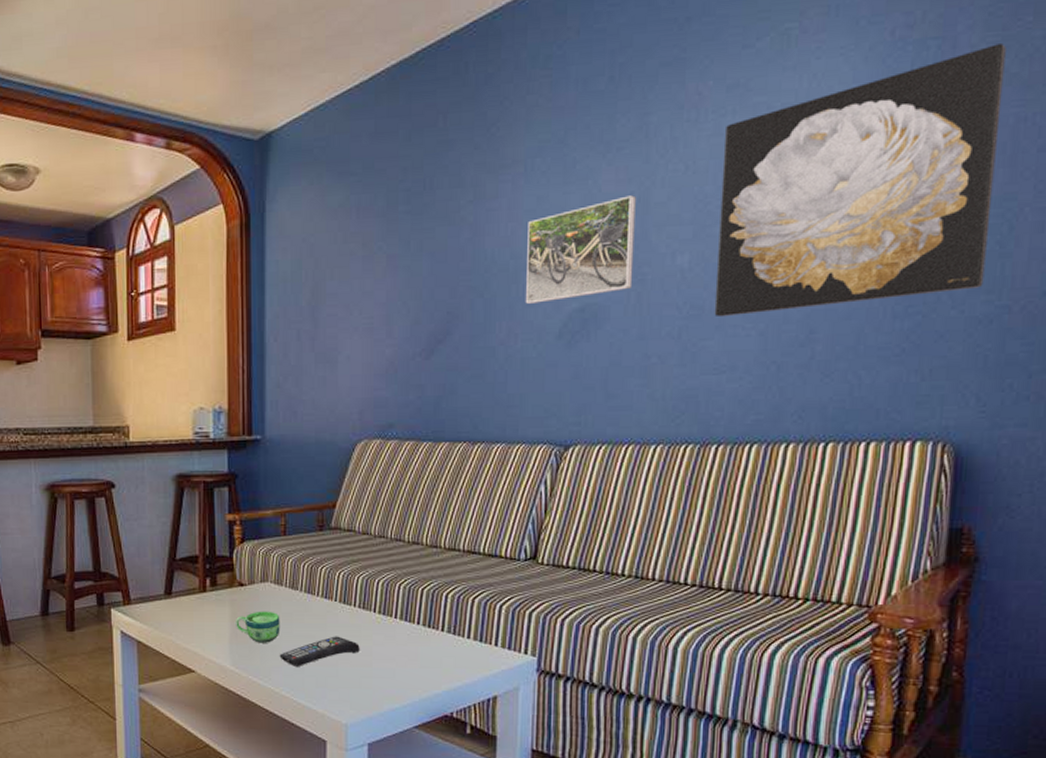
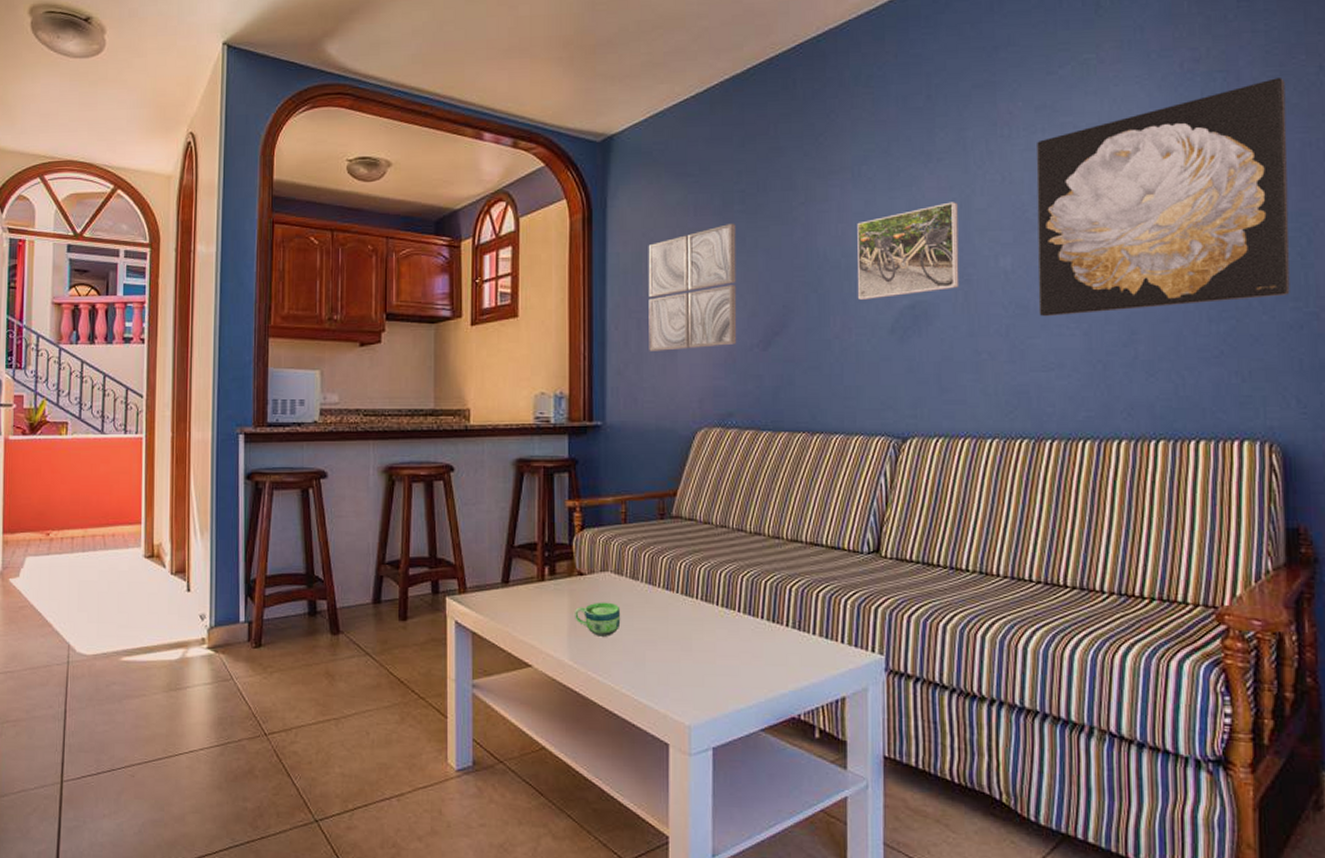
remote control: present [279,636,360,666] -> none [619,630,703,662]
wall art: none [308,225,400,363] -> present [648,223,737,351]

